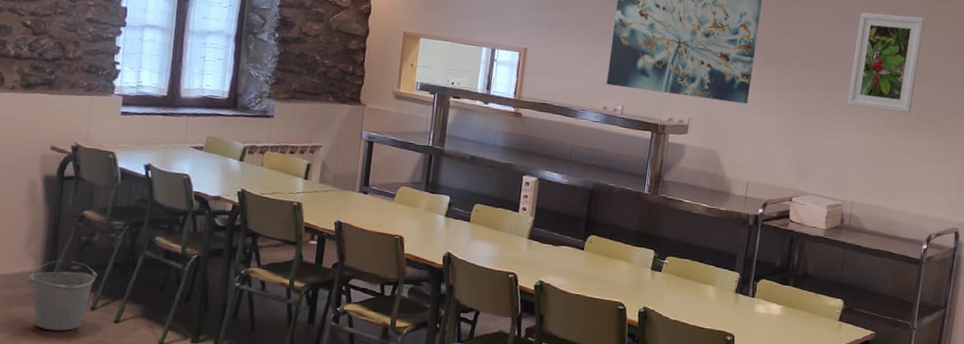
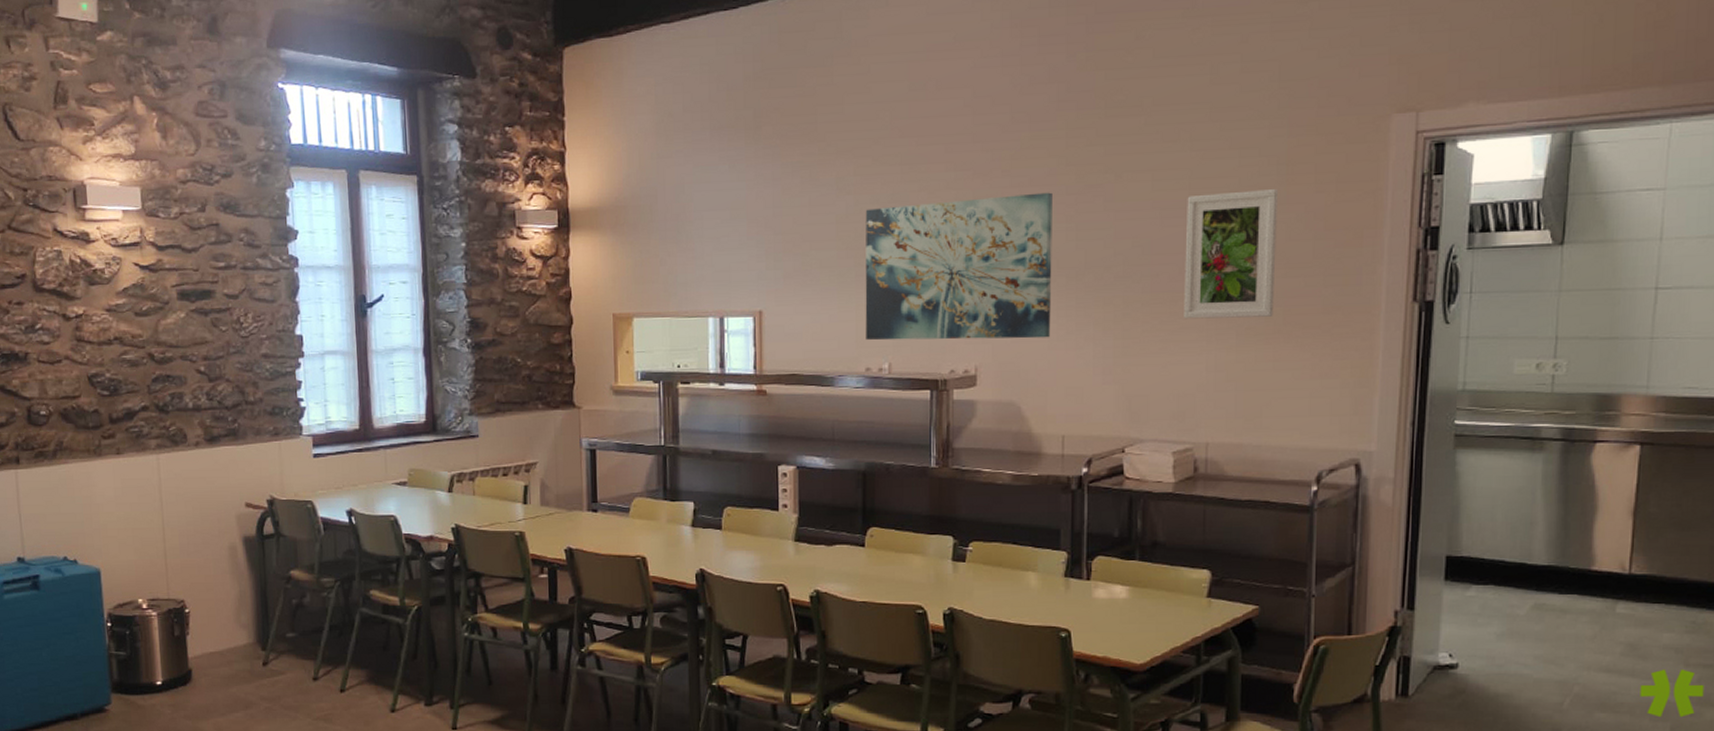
bucket: present [28,260,97,331] -> none [243,628,314,707]

